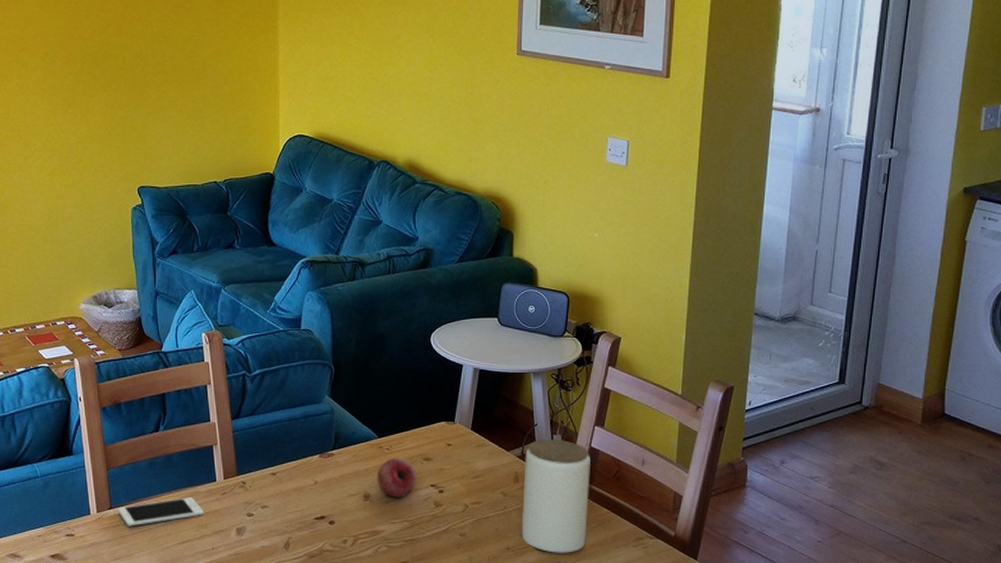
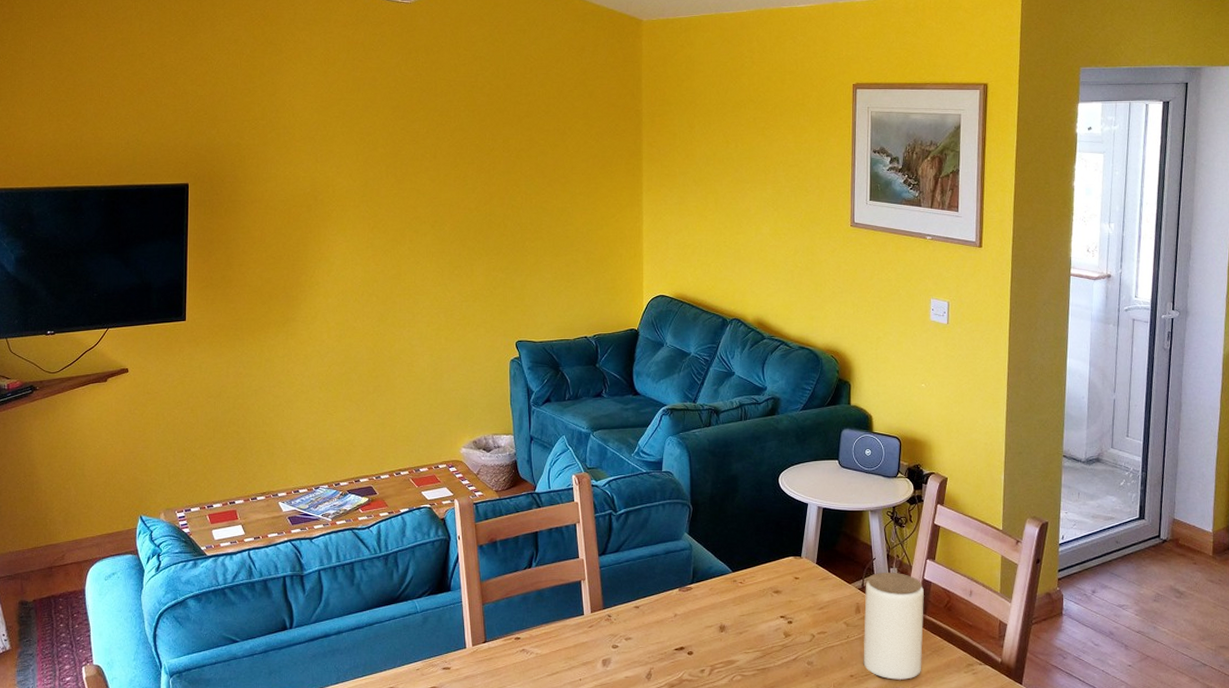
cell phone: present [118,497,205,527] -> none [492,630,573,659]
fruit: present [377,458,416,498] -> none [731,591,767,629]

